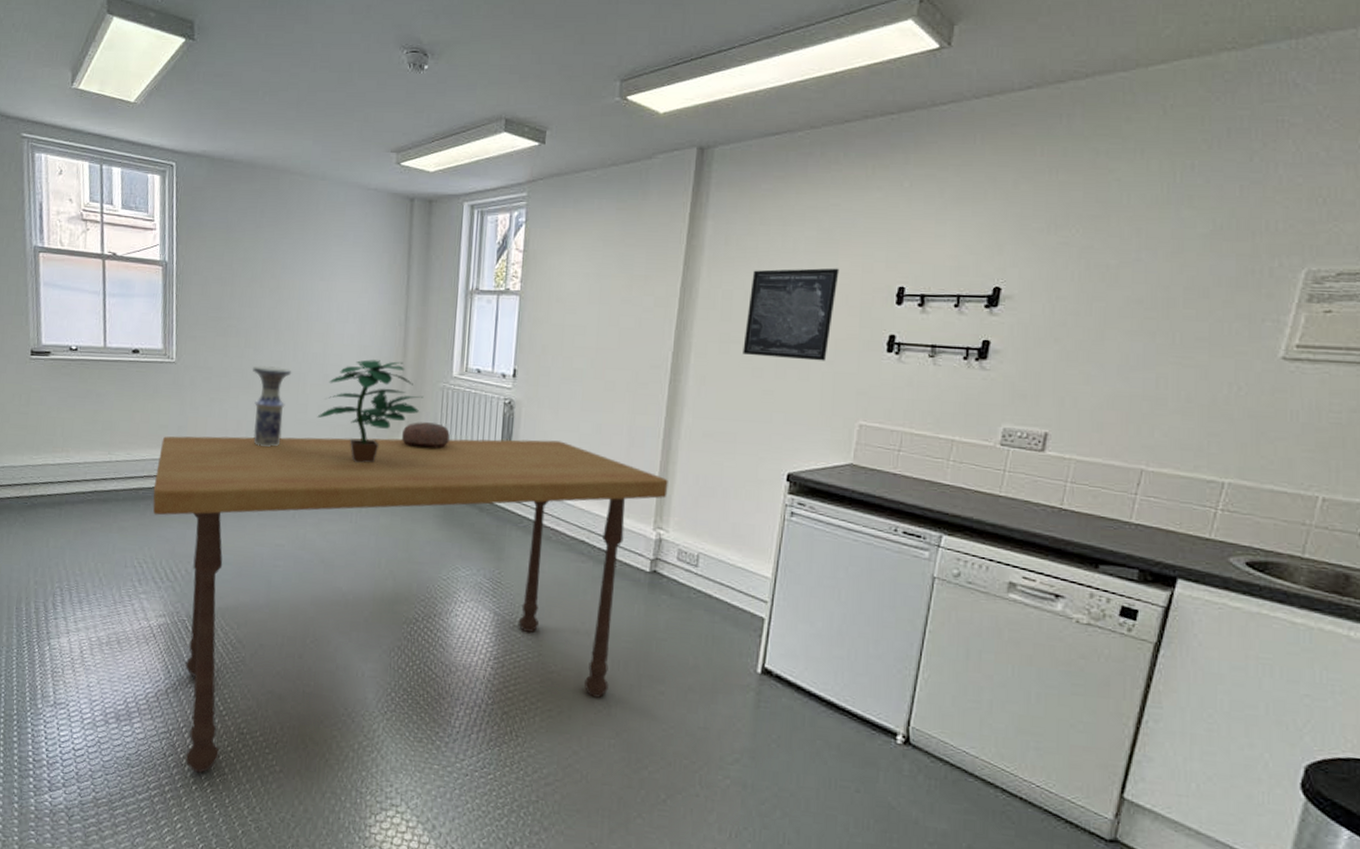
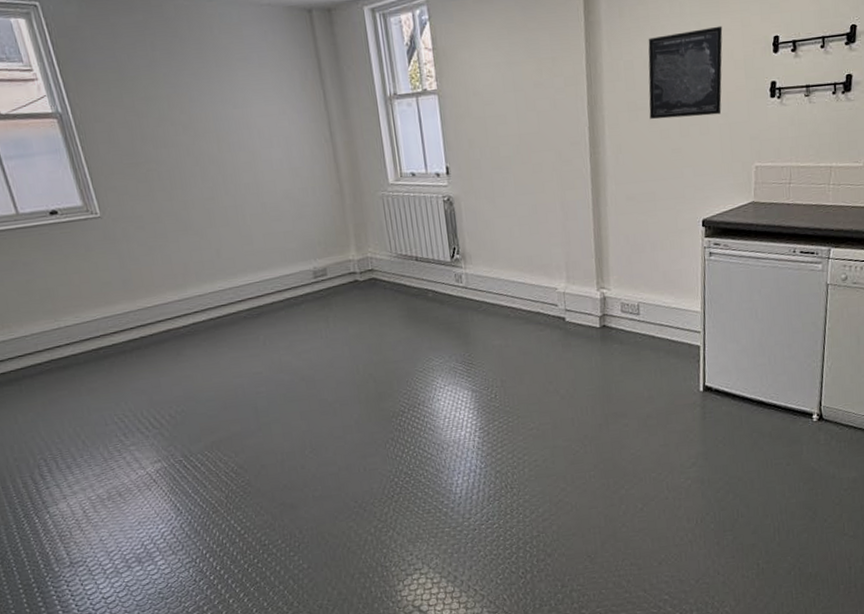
dining table: present [153,436,668,773] -> none [109,227,604,588]
vase: present [252,366,292,447] -> none [184,203,234,284]
potted plant: present [317,359,424,464] -> none [264,177,366,282]
decorative bowl: present [401,422,450,448] -> none [351,231,399,257]

